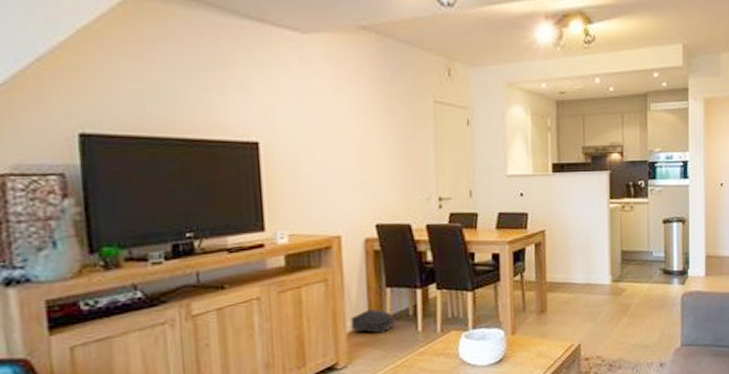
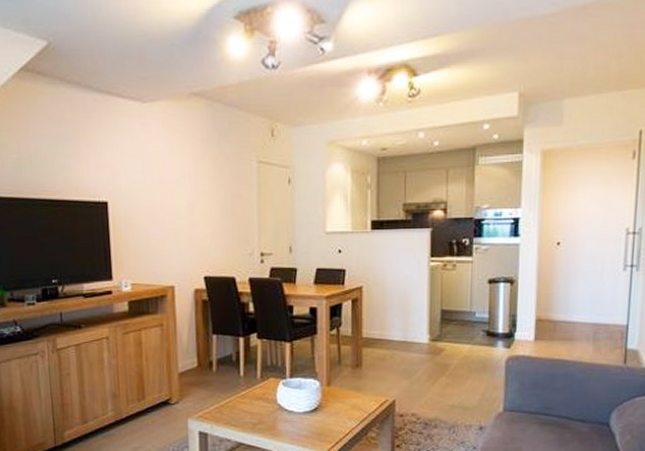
backpack: present [351,309,394,333] -> none [182,353,219,374]

